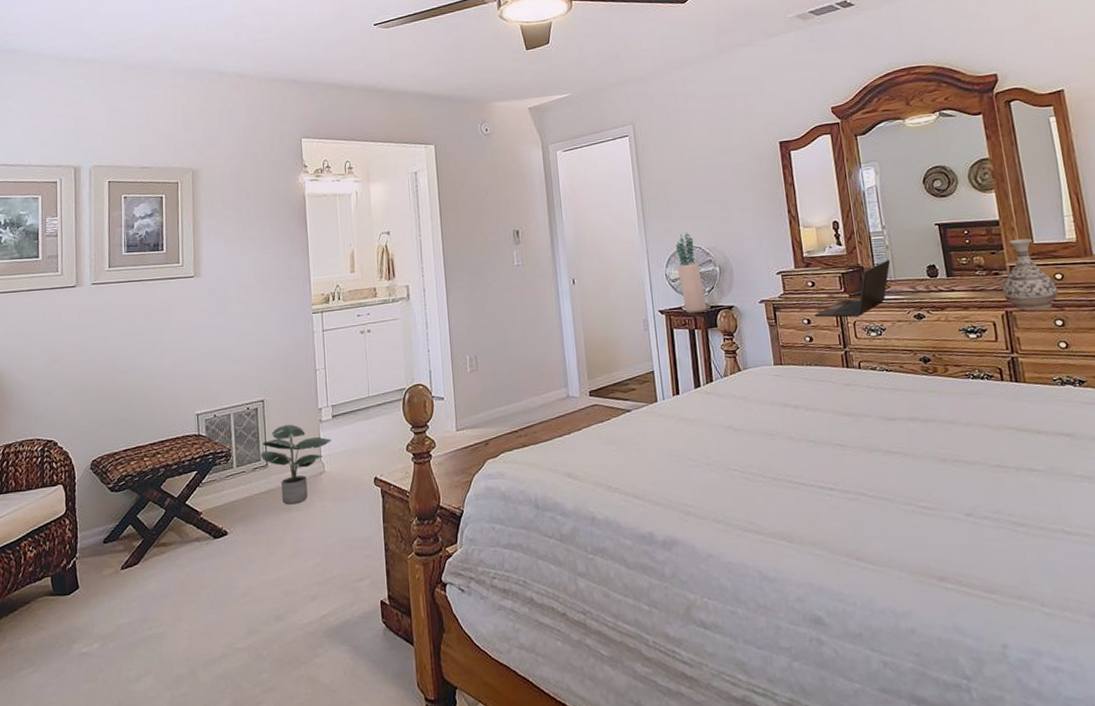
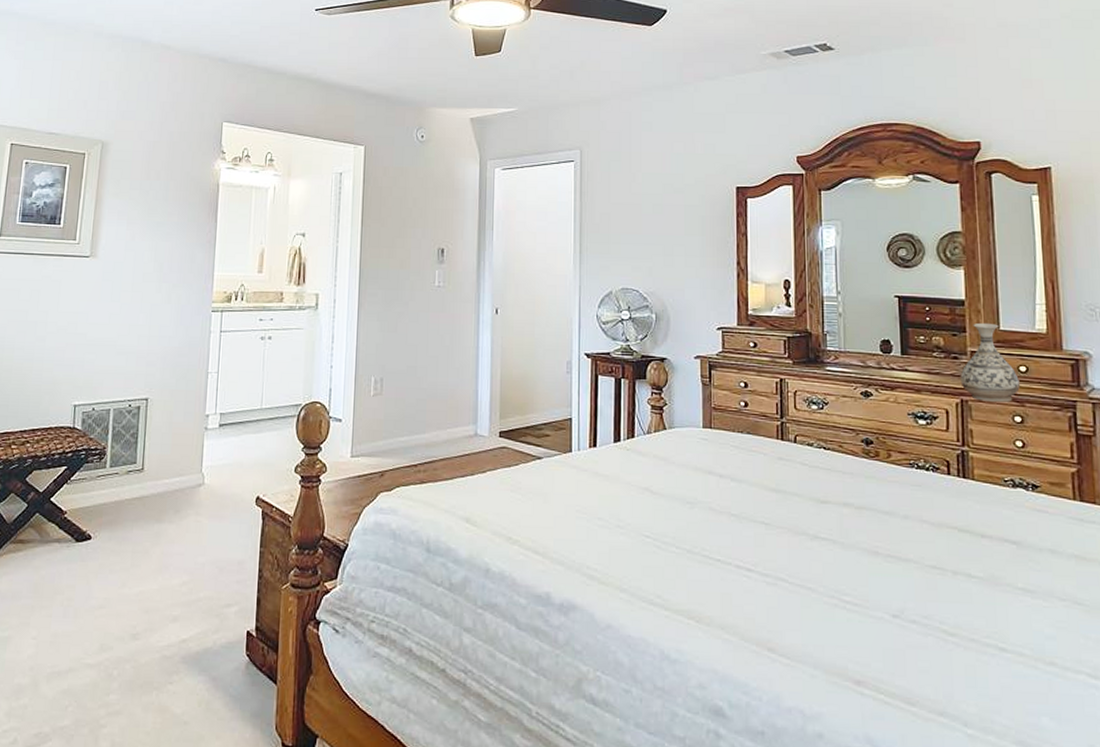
potted plant: present [261,424,331,505] -> none [137,428,215,515]
vase: present [675,232,708,314] -> none [610,272,638,361]
laptop: present [814,260,891,318] -> none [752,329,842,386]

